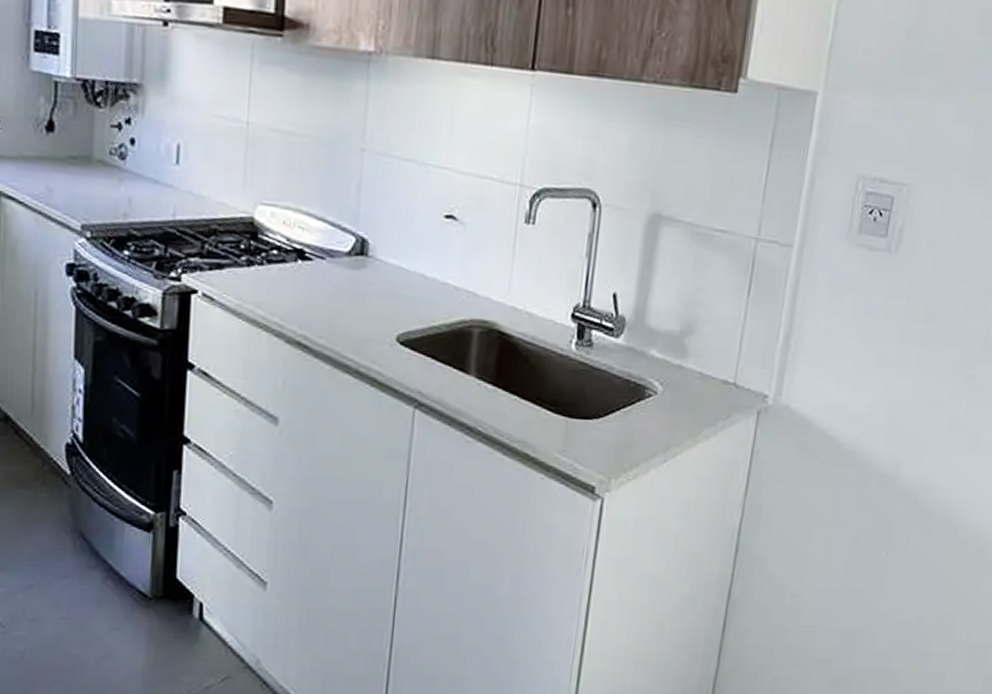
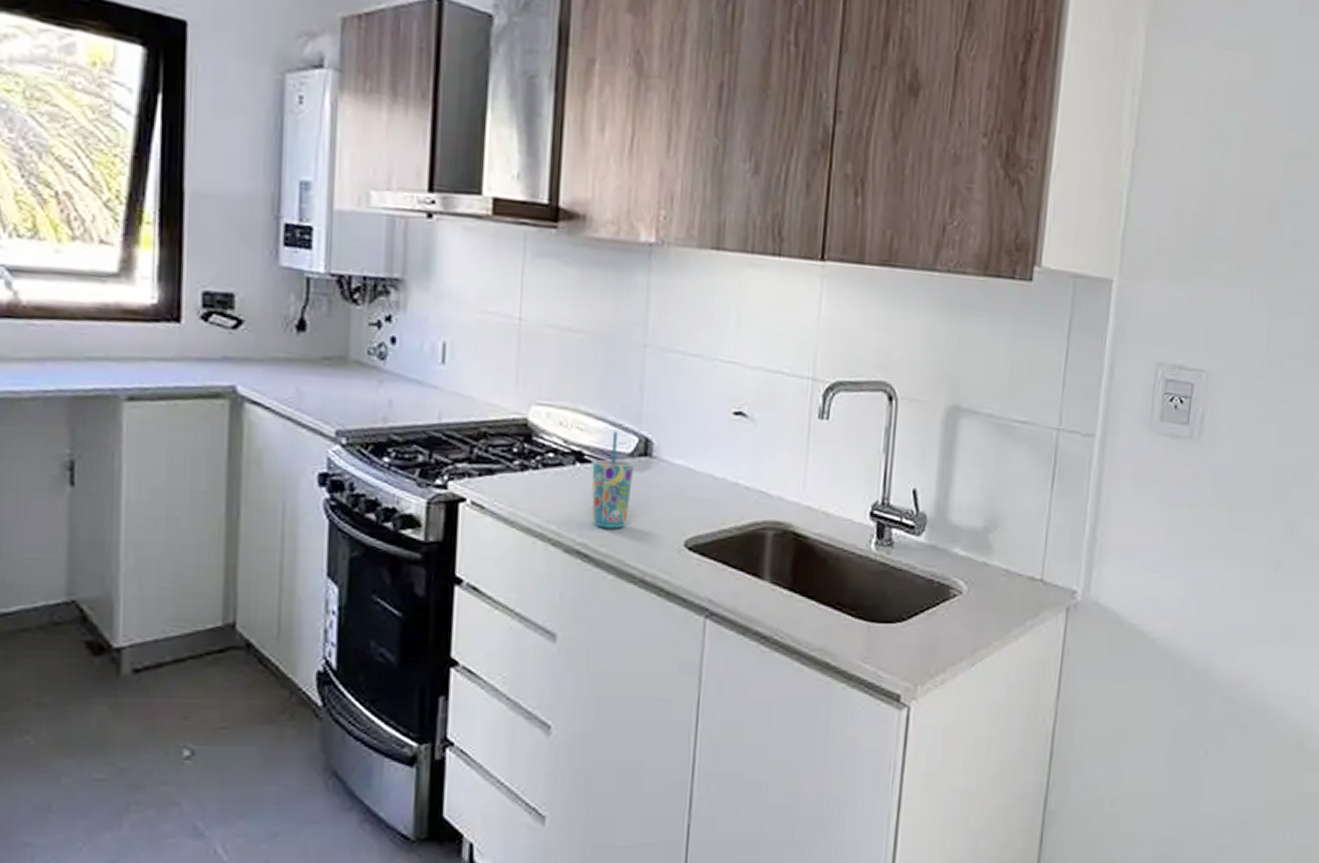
cup: none [311,231,352,323] -> present [591,431,635,529]

